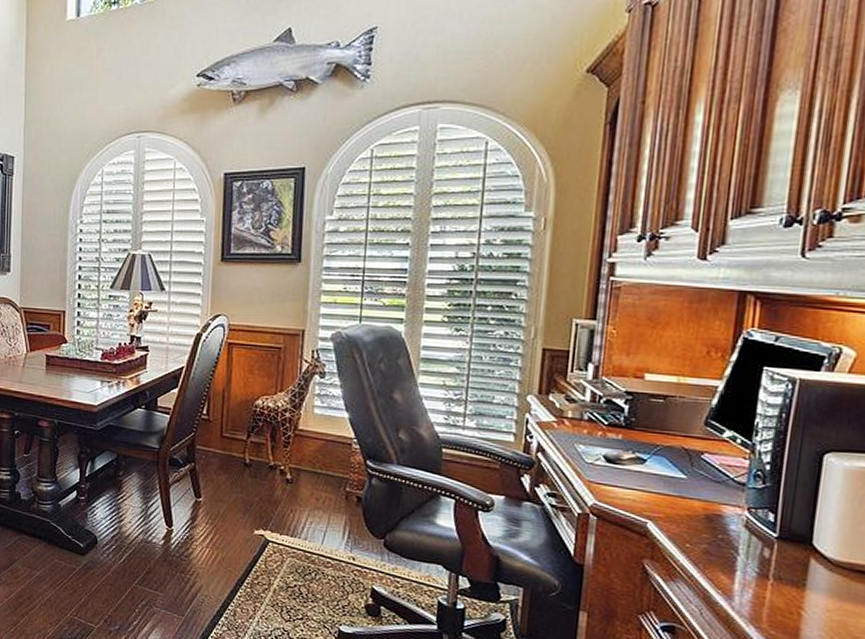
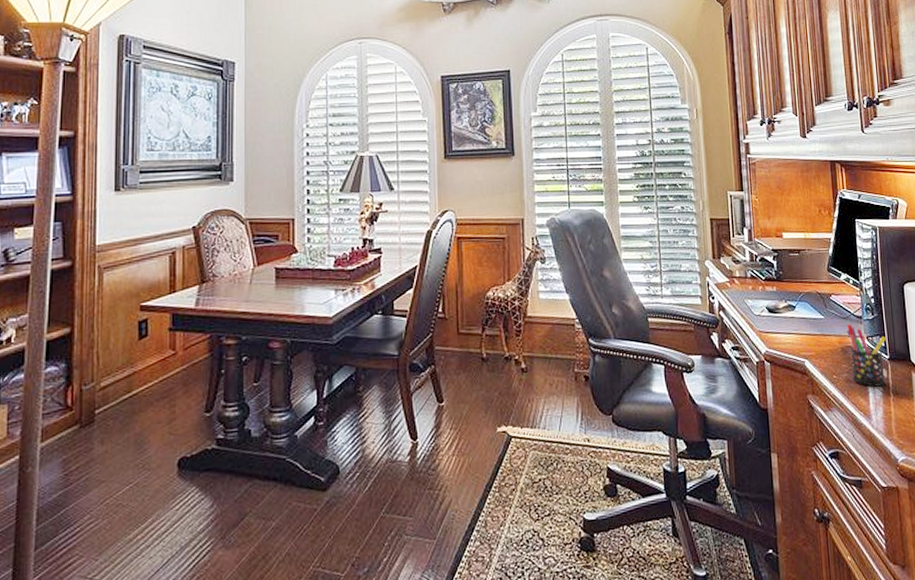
pen holder: none [715,489,779,567] -> present [847,324,887,387]

